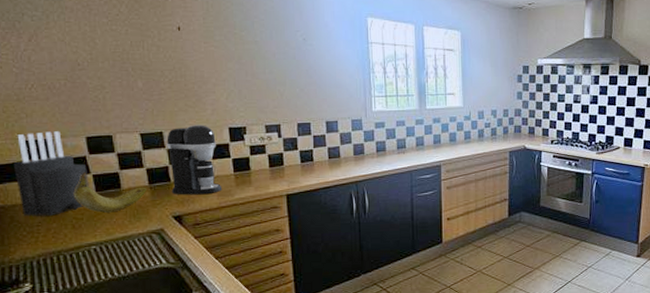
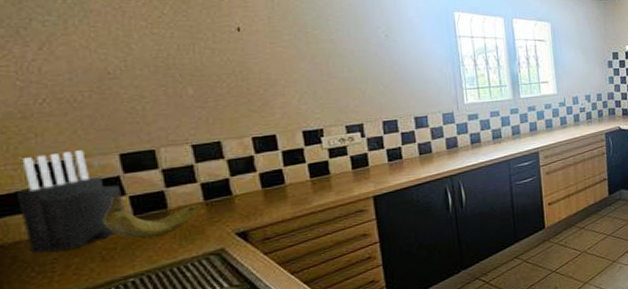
coffee maker: present [167,125,223,195] -> none [226,130,297,209]

